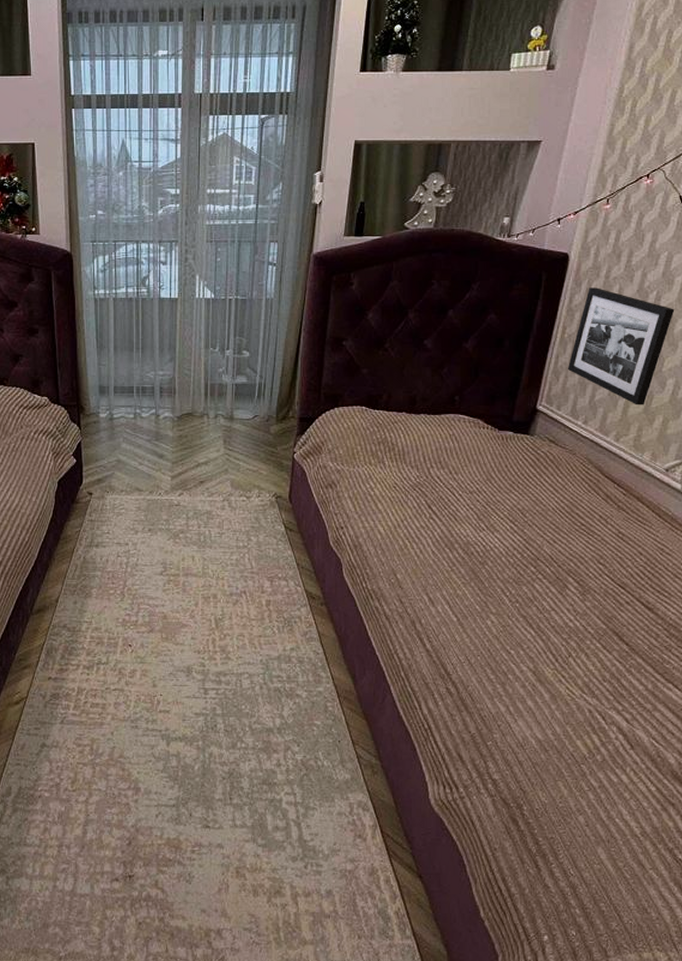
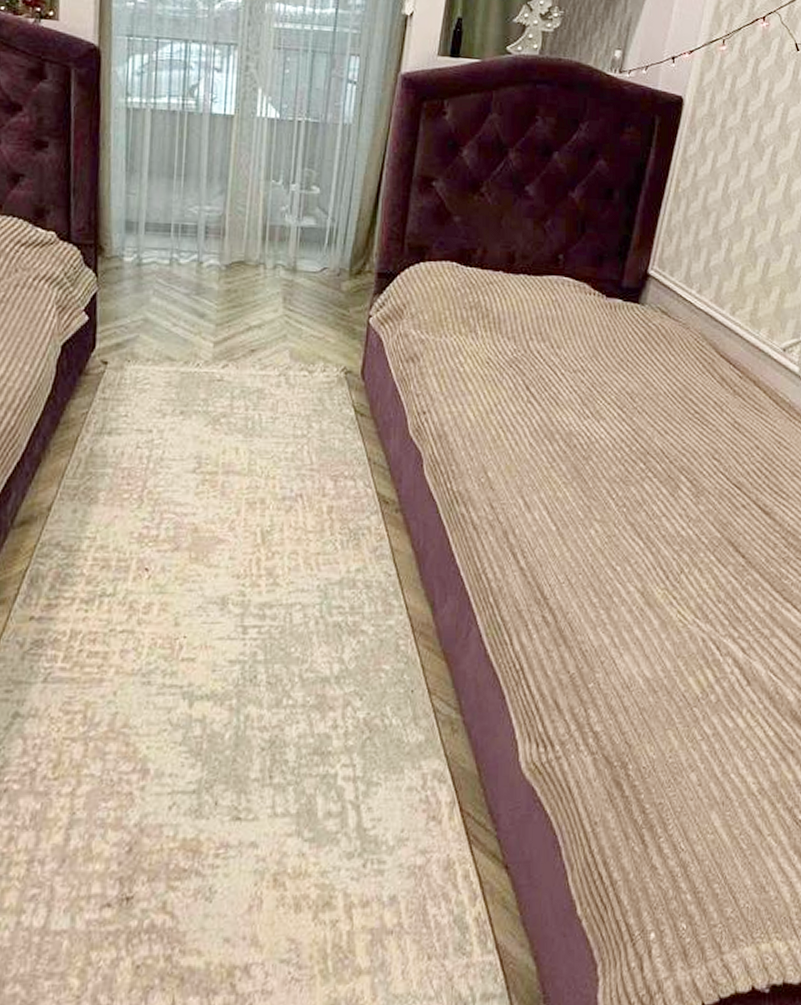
picture frame: present [567,287,675,405] -> none [681,137,791,275]

